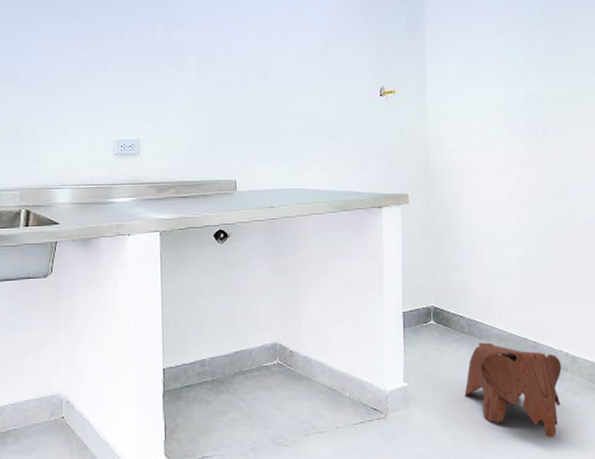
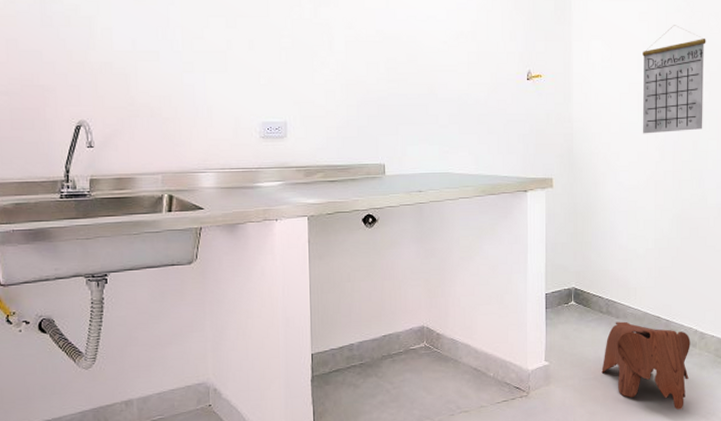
calendar: none [500,38,569,149] -> present [642,25,706,134]

